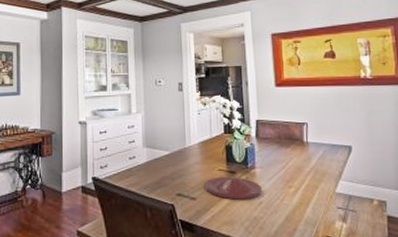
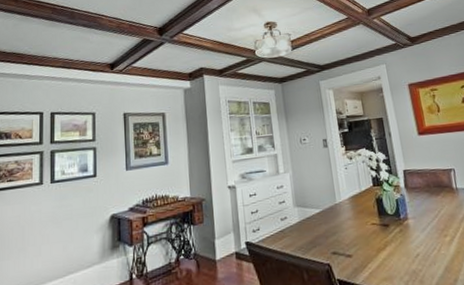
plate: present [205,176,262,200] -> none [359,229,418,254]

